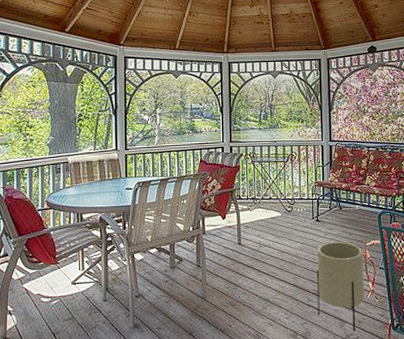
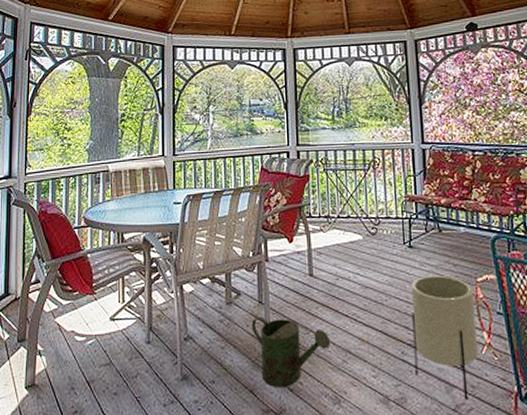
watering can: none [191,277,254,330] -> present [251,316,331,387]

